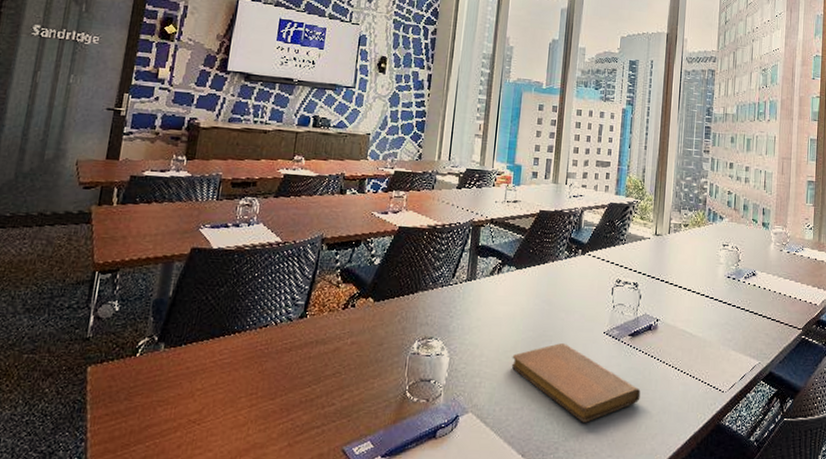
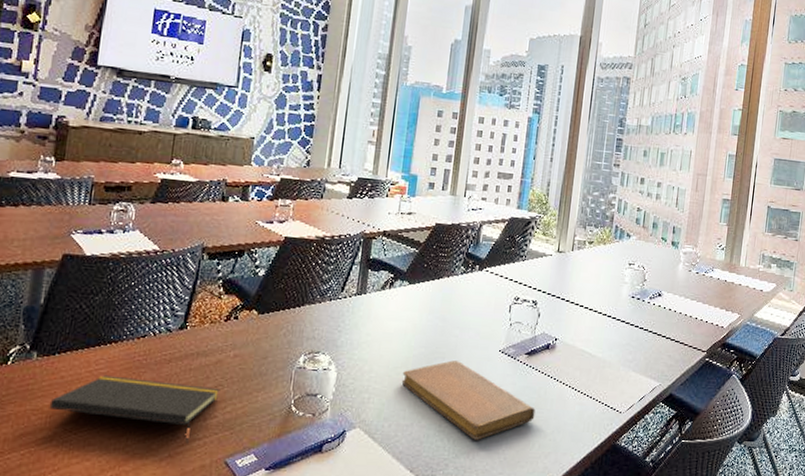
notepad: none [174,365,338,432] -> present [49,375,220,444]

